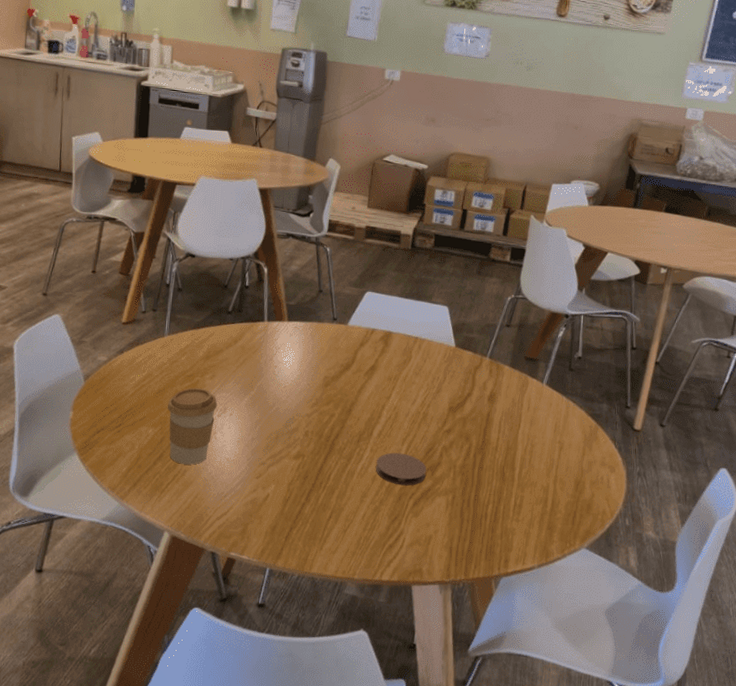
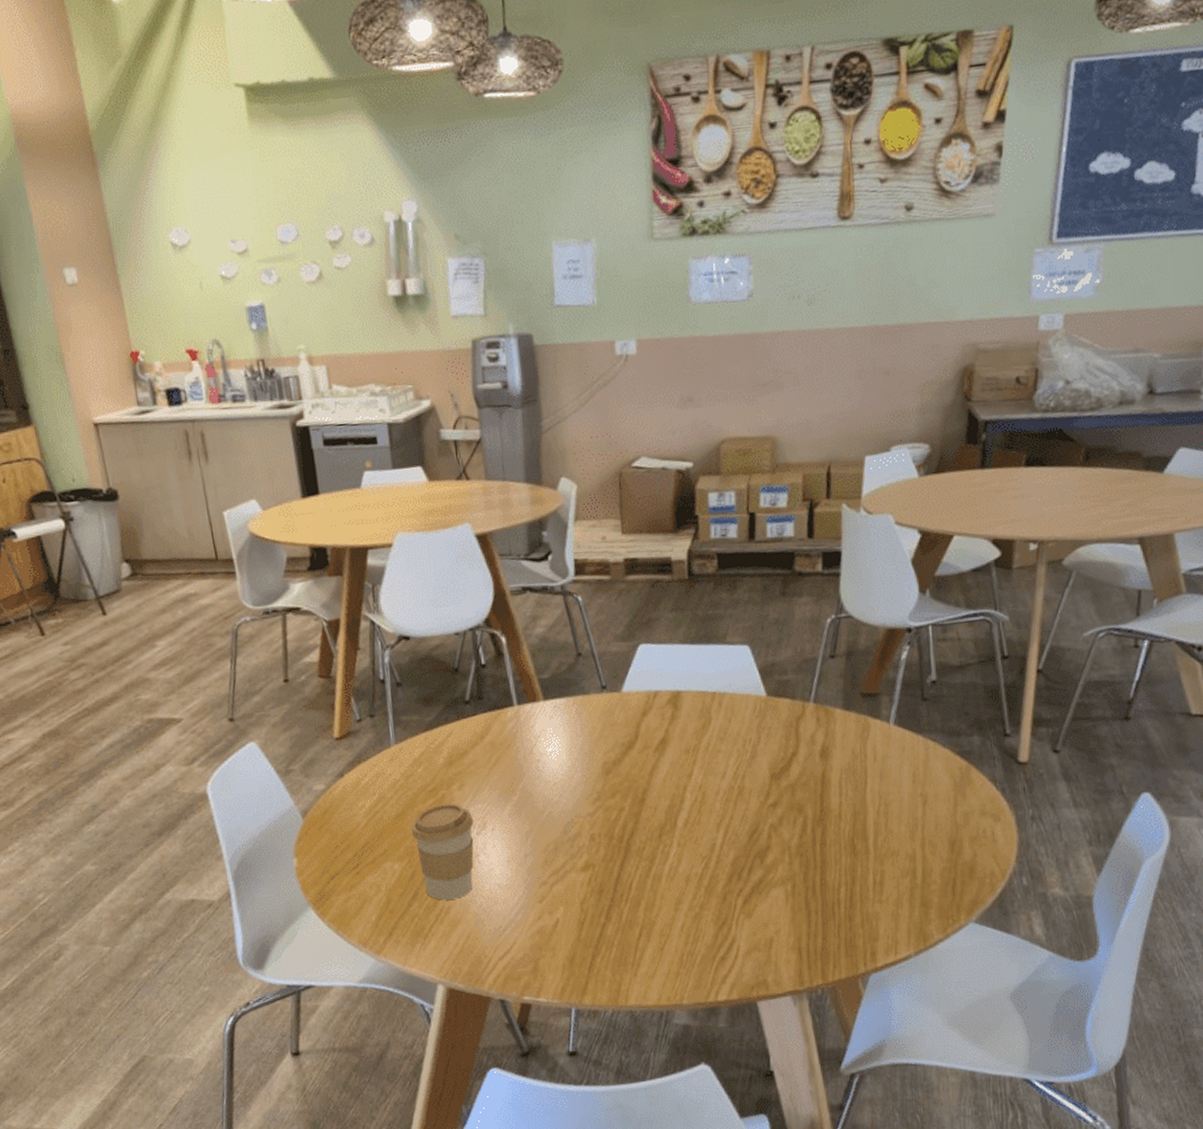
coaster: present [375,452,427,486] -> none [687,842,754,882]

